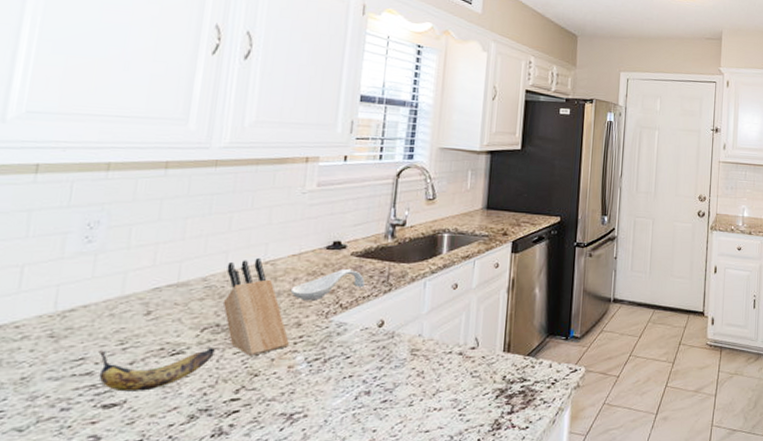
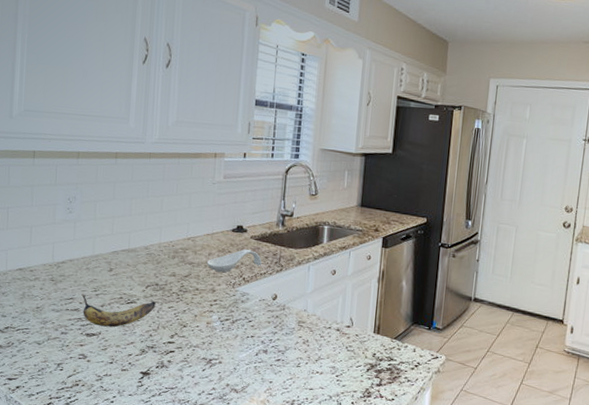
knife block: present [222,258,289,356] -> none [159,235,207,311]

